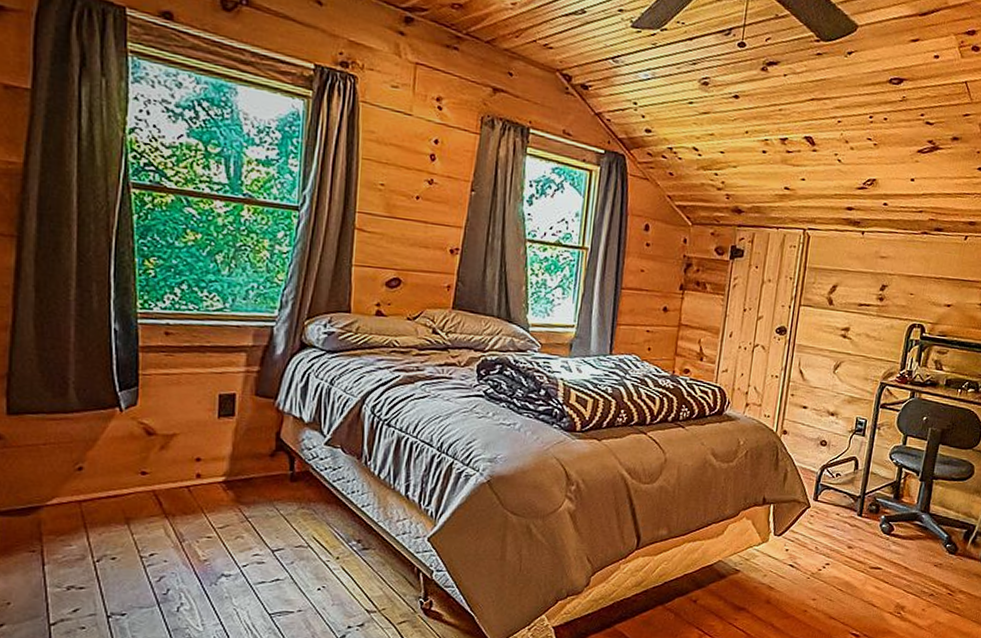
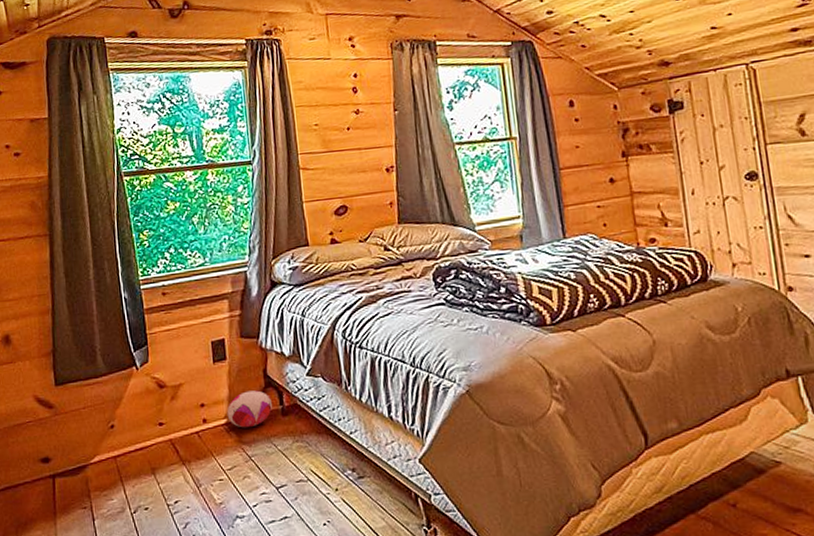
plush toy: none [226,451,281,489] -> present [227,390,272,428]

